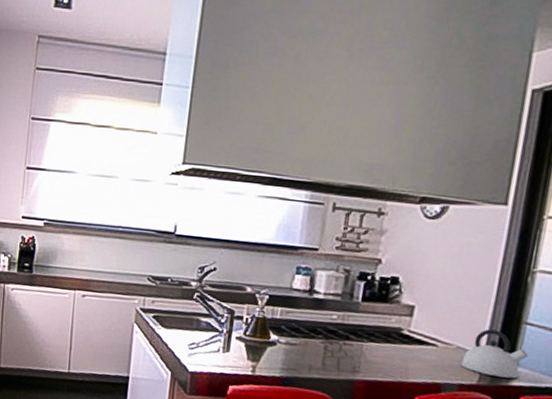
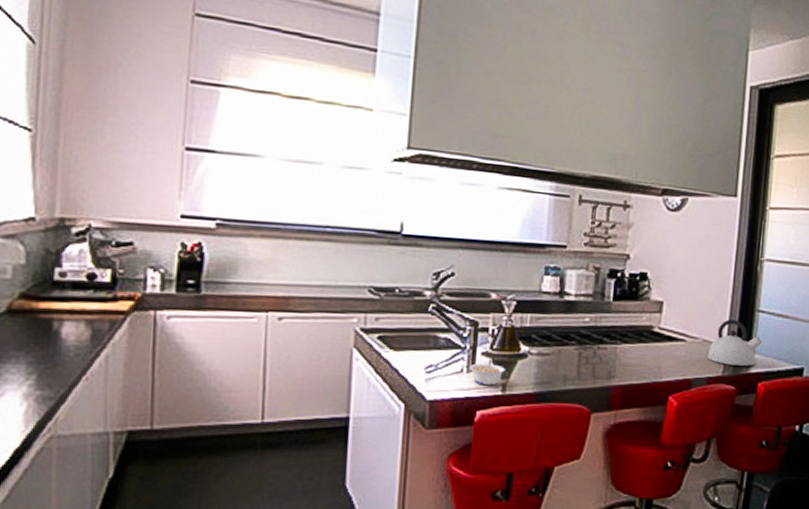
legume: none [225,343,256,366] -> present [469,359,505,386]

